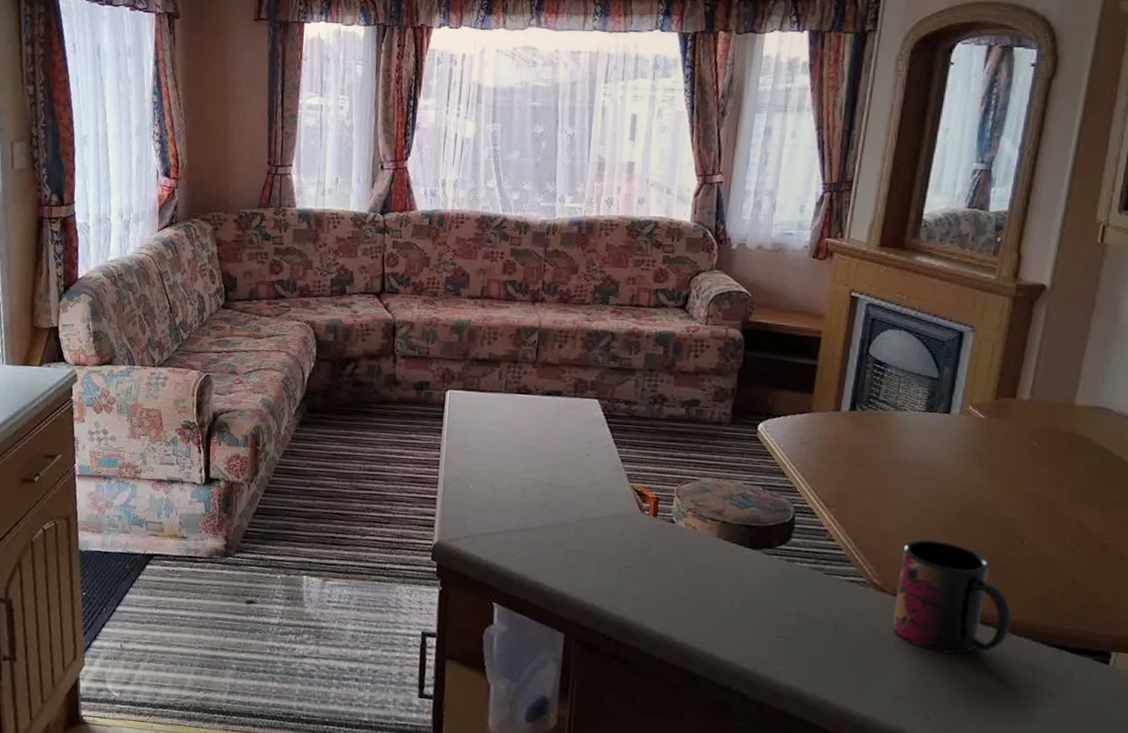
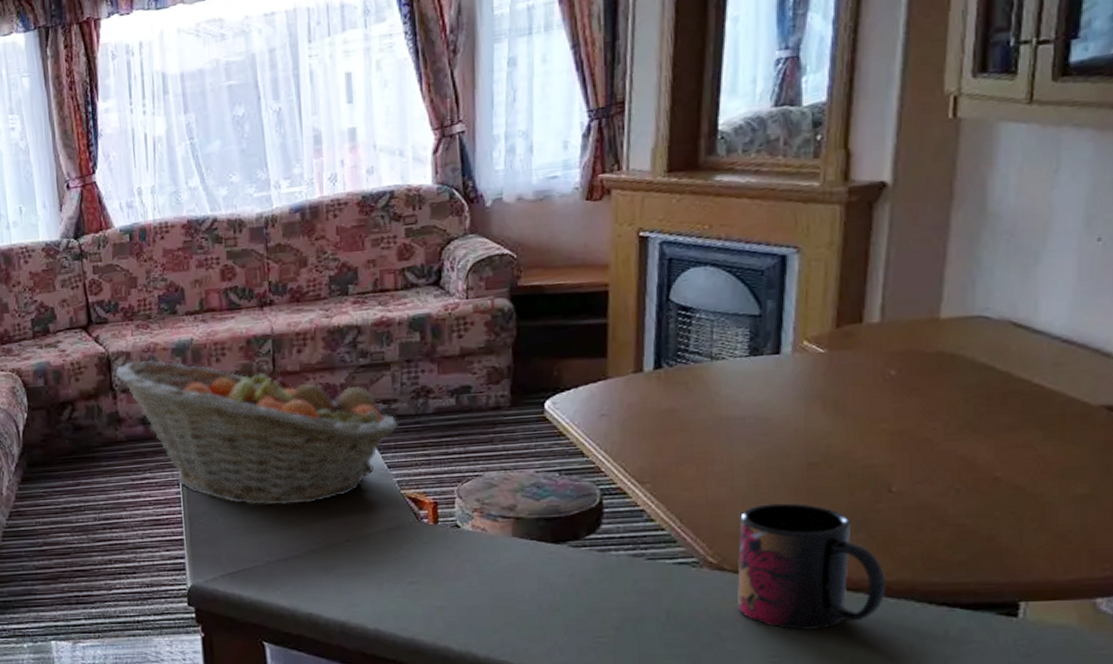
fruit basket: none [398,331,635,483] -> present [115,360,398,506]

